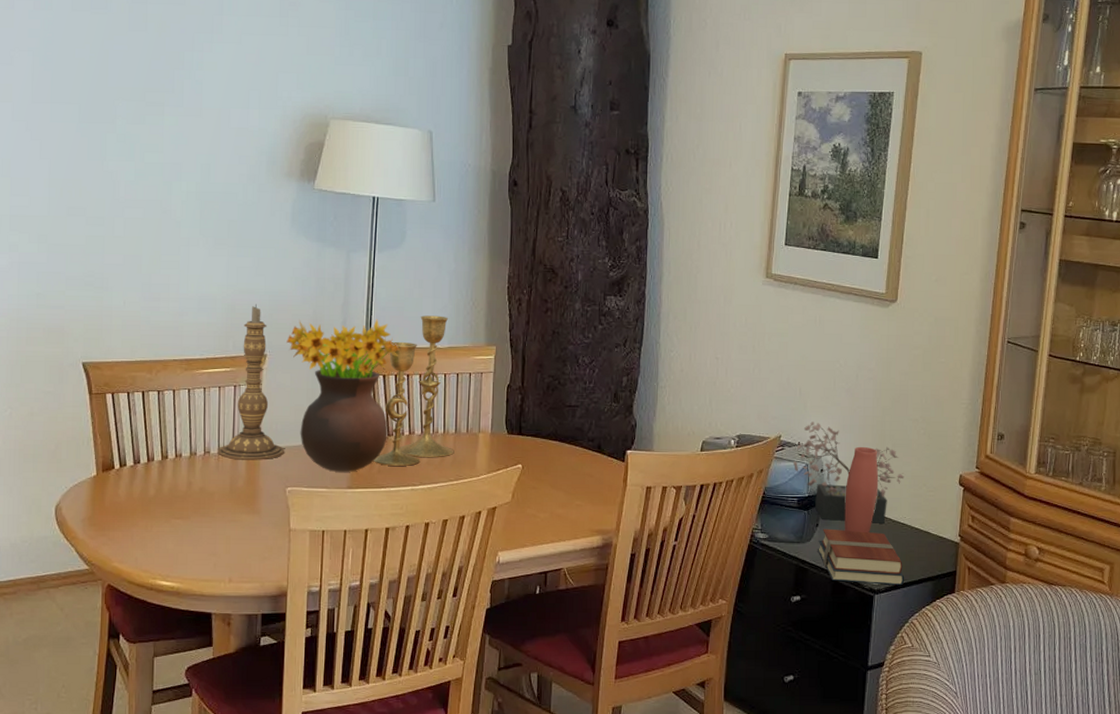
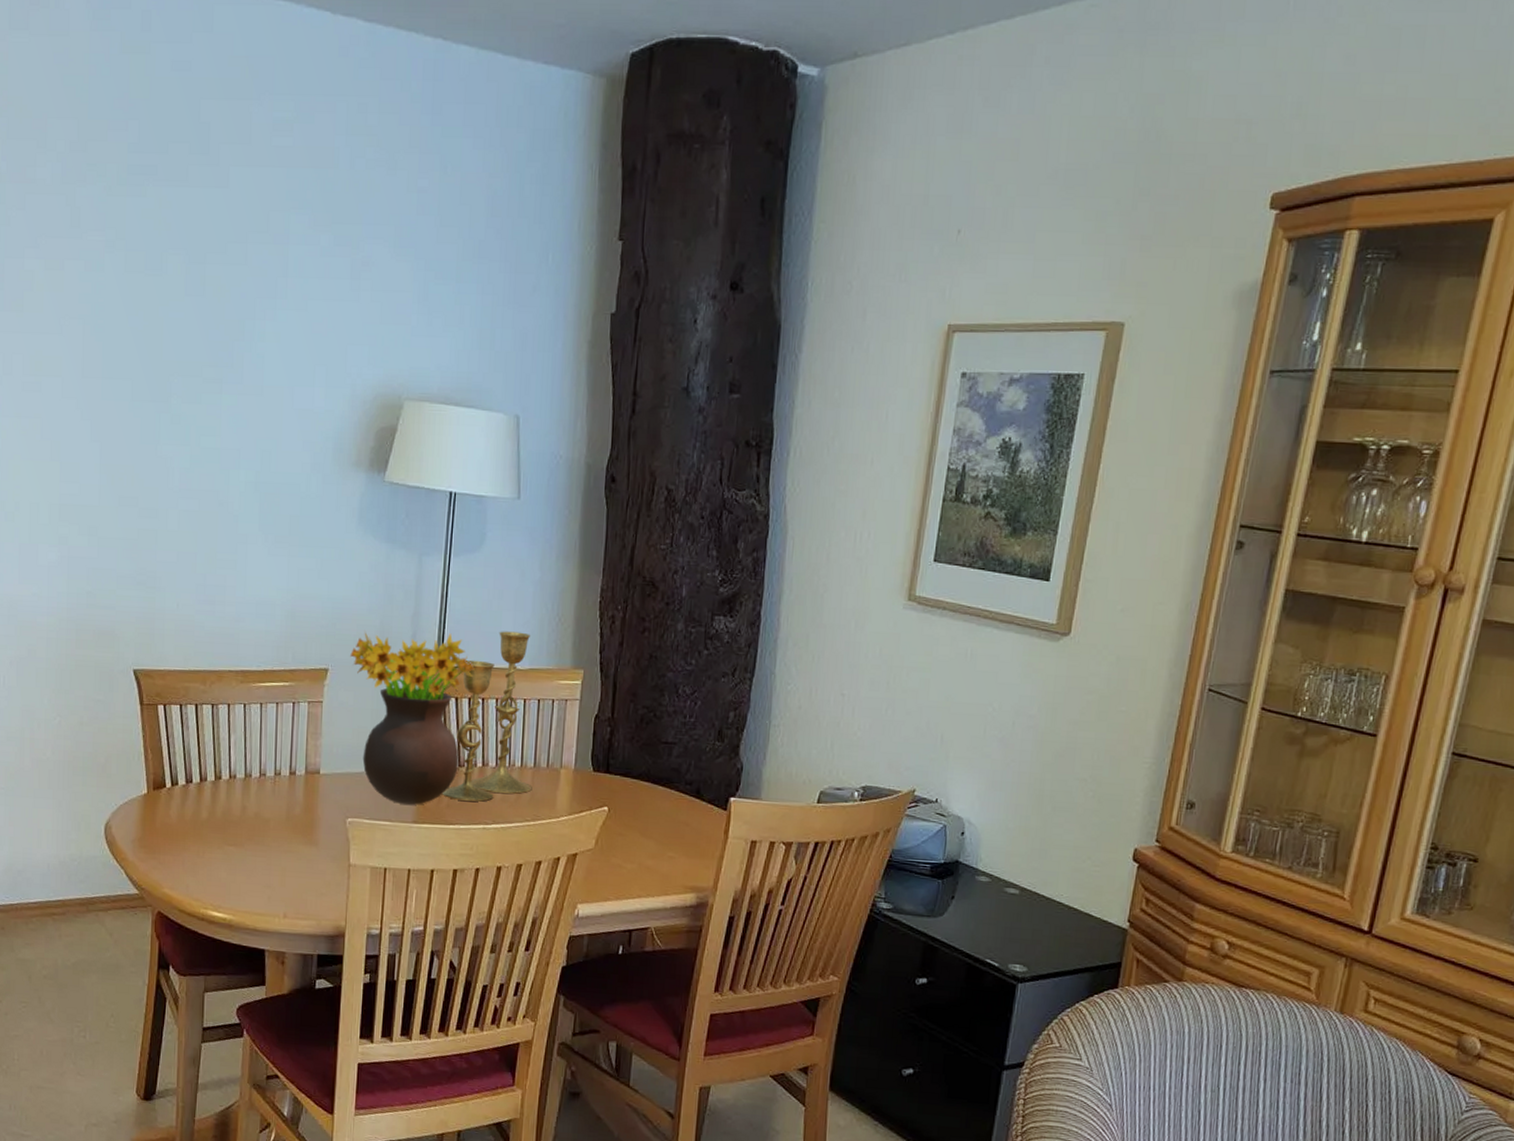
candlestick: present [217,304,284,460] -> none [273,611,345,787]
decorative plant: present [794,422,905,523] -> none [928,775,1065,901]
books: present [817,528,905,586] -> none [950,902,1057,975]
vase: present [844,446,879,533] -> none [985,807,1034,911]

